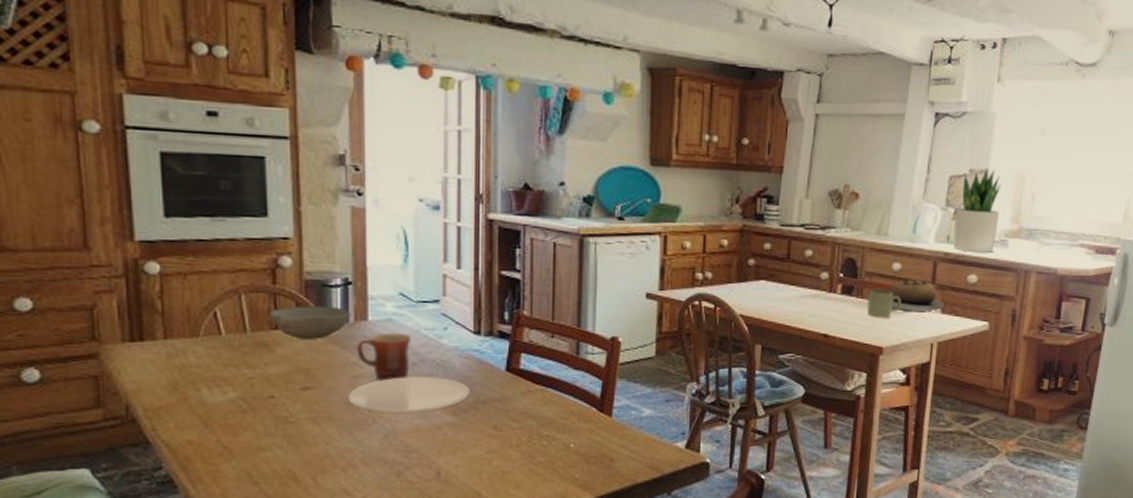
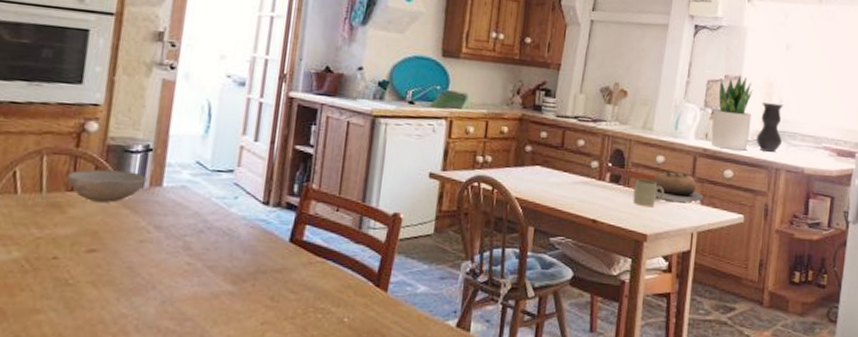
plate: present [348,377,470,413] -> none [131,243,252,281]
mug: present [356,333,412,381] -> none [146,199,203,247]
vase: none [1003,198,1037,253] -> present [756,102,784,152]

